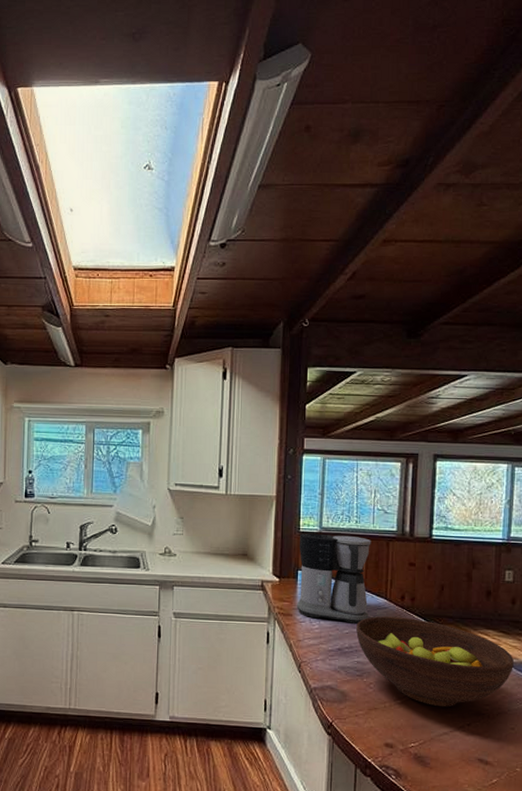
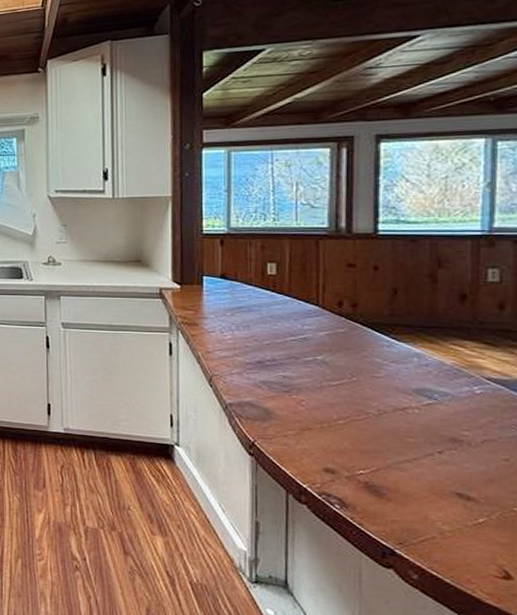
coffee maker: present [296,533,371,625] -> none [202,234,295,335]
fruit bowl: present [356,616,514,707] -> none [280,325,505,431]

